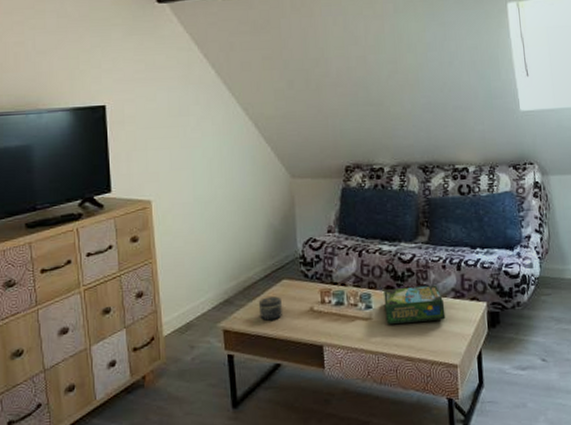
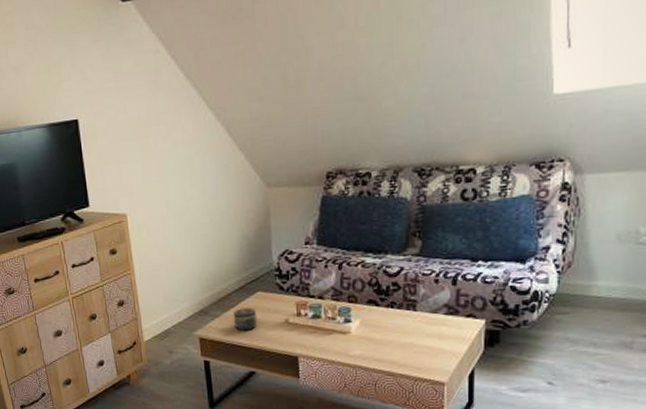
board game: present [383,285,446,324] -> none [365,300,435,339]

